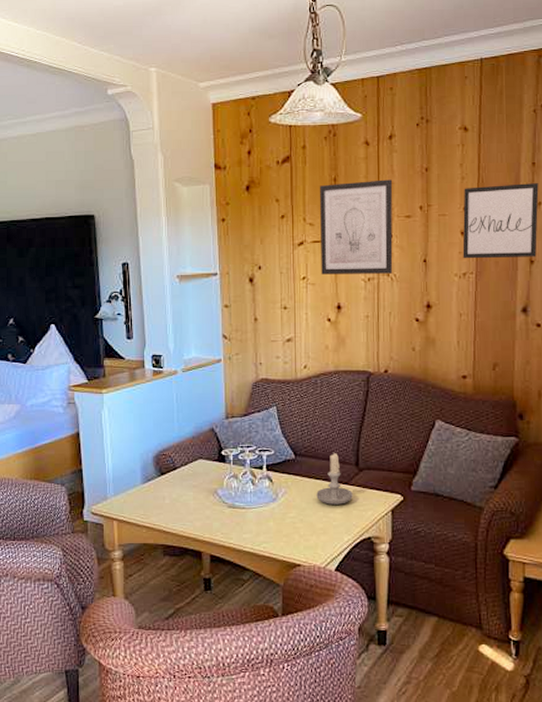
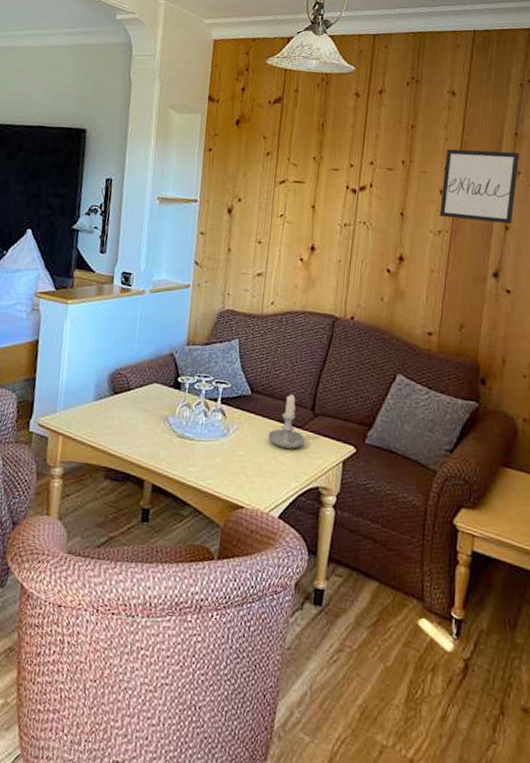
wall art: present [320,179,393,274] -> none [299,128,379,222]

